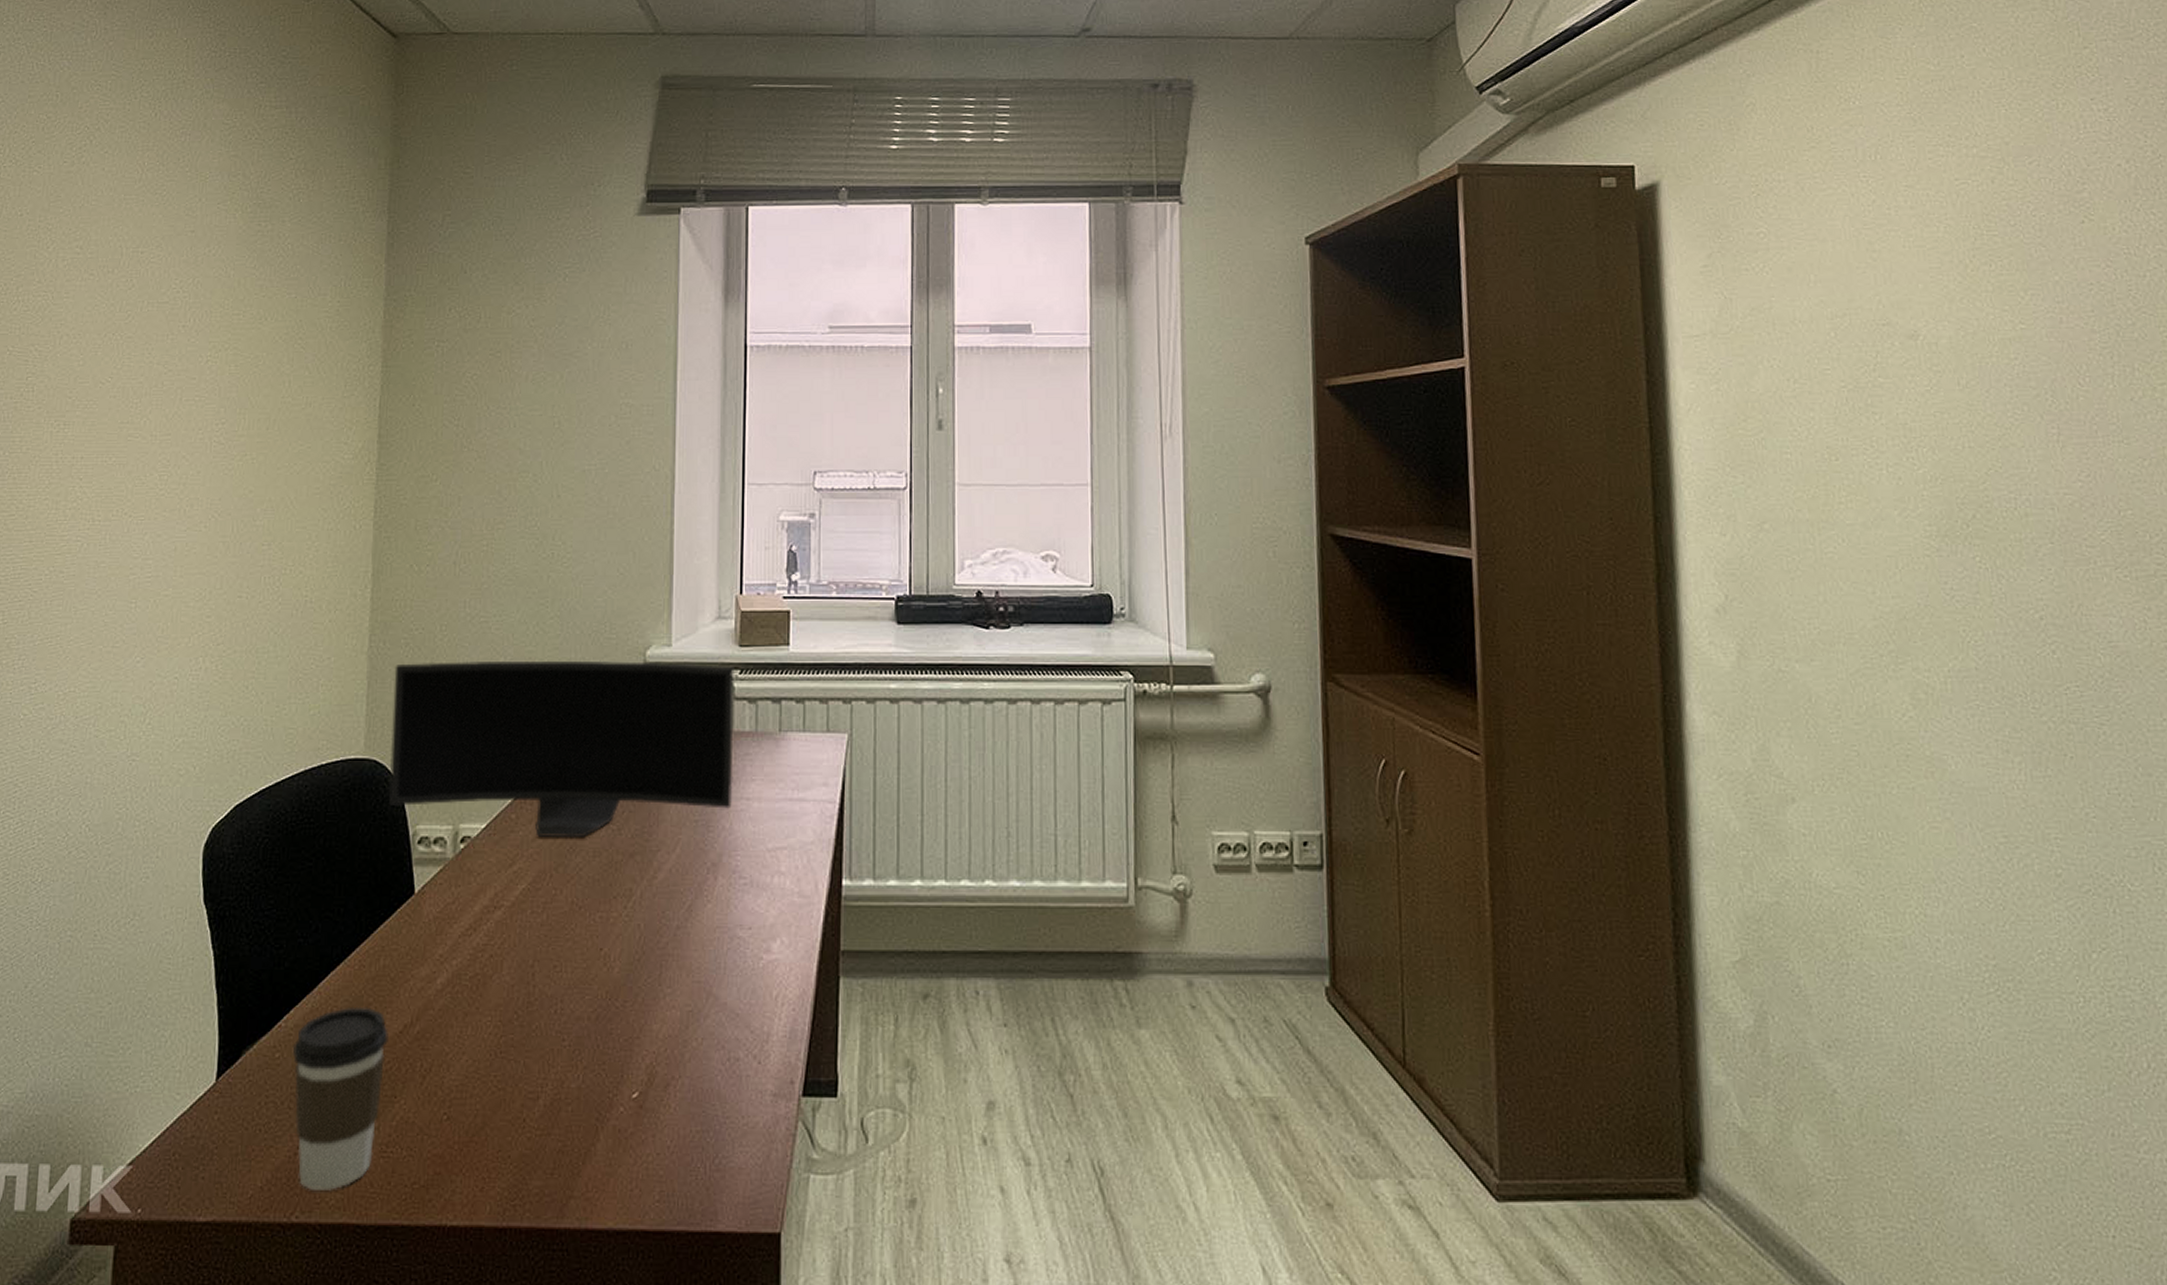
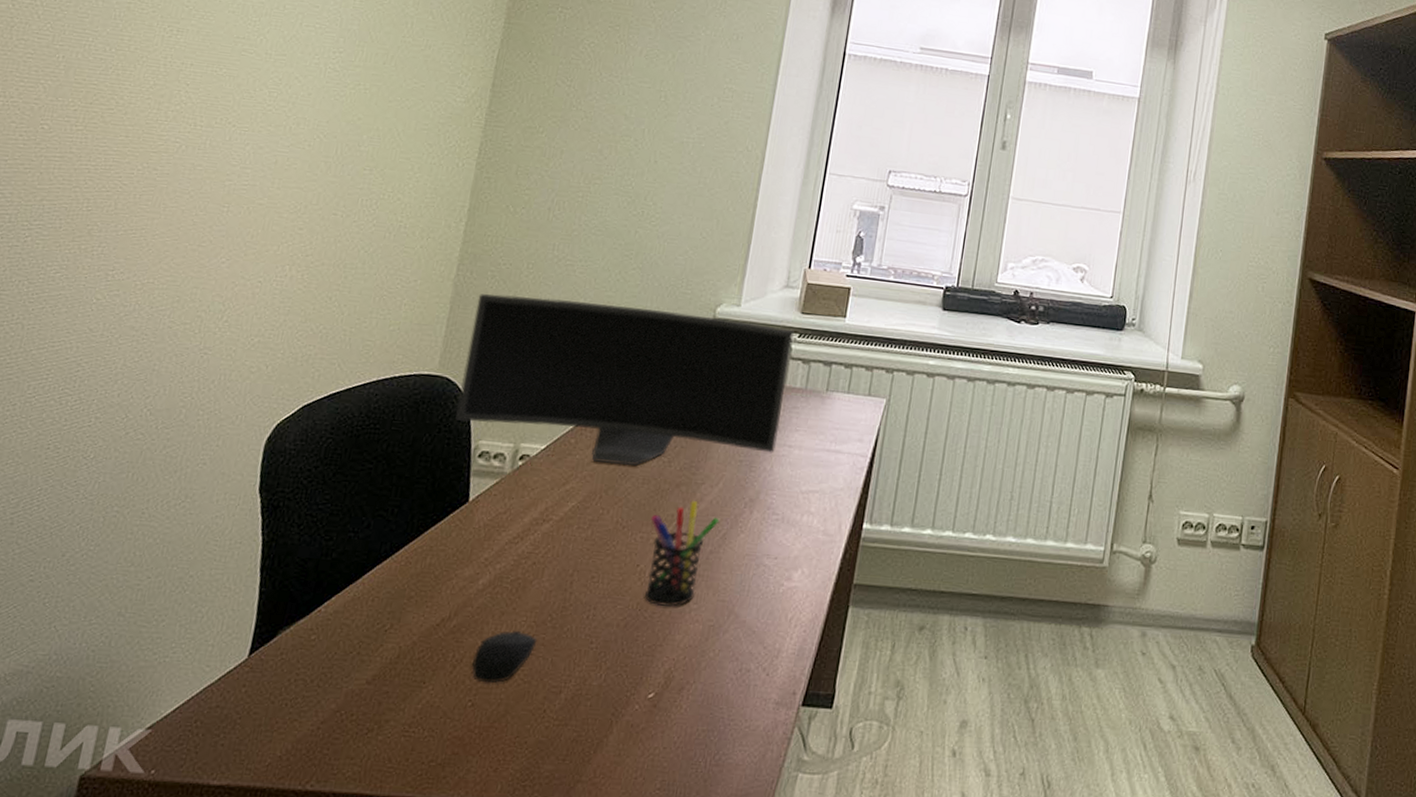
coffee cup: present [292,1006,390,1190] -> none [319,598,426,763]
computer mouse: none [441,1032,506,1093] -> present [471,630,538,683]
pen holder: none [608,870,683,993] -> present [645,499,720,606]

